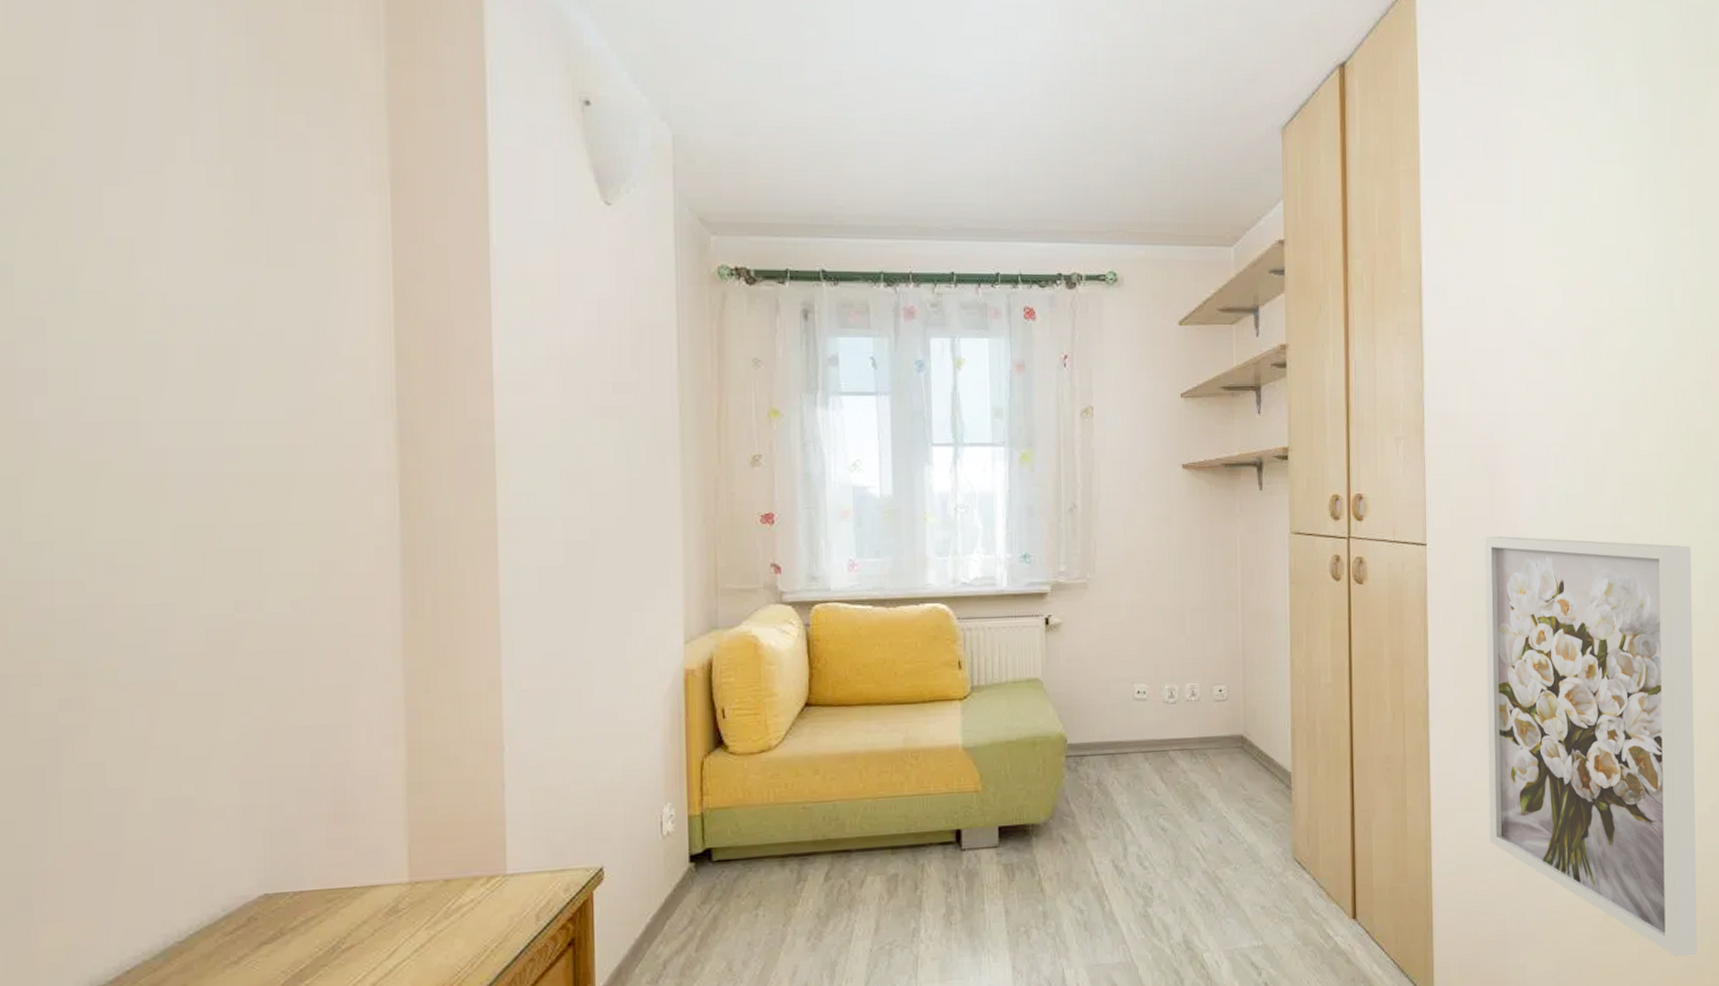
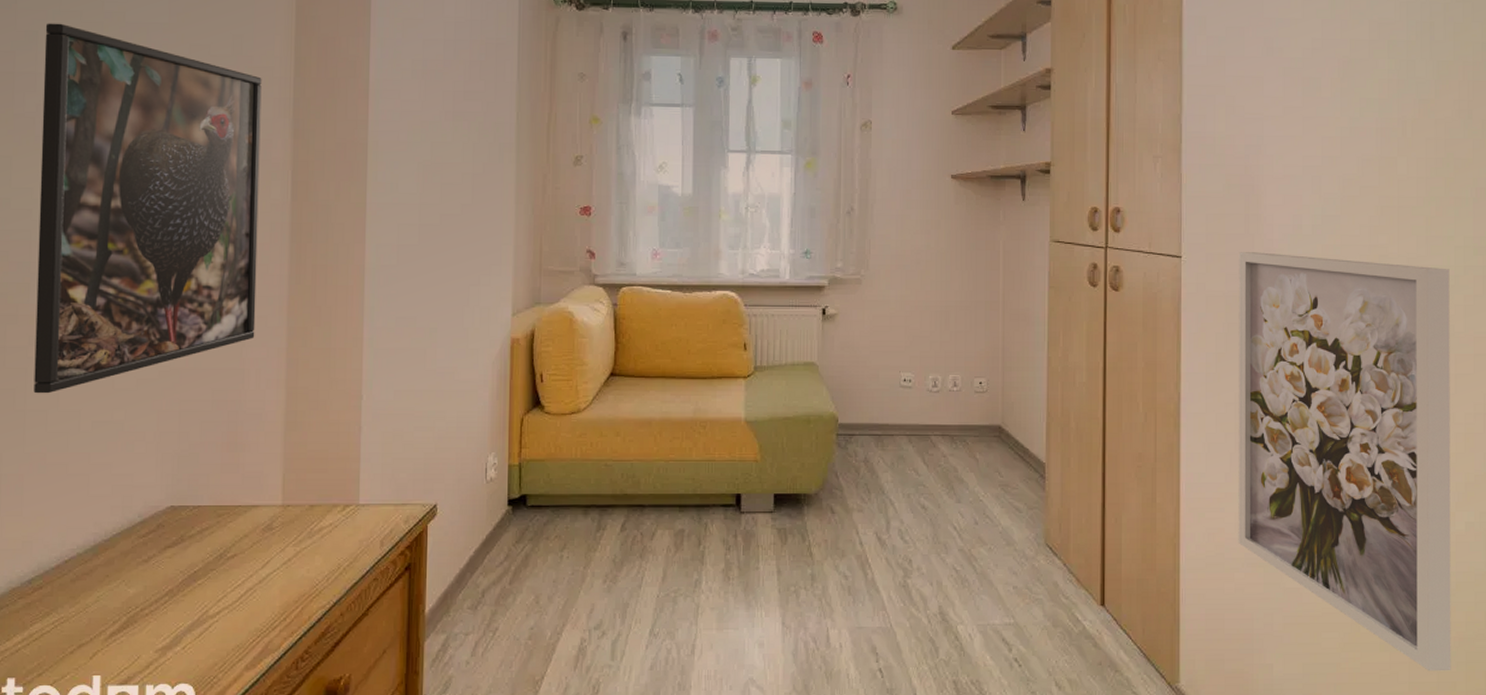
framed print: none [55,306,363,771] -> present [33,23,262,394]

